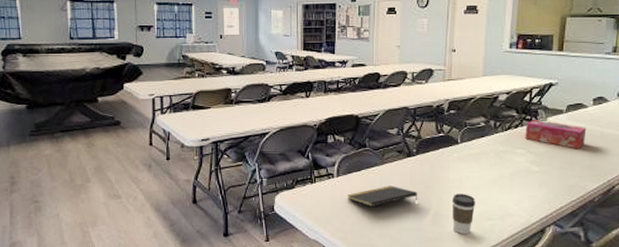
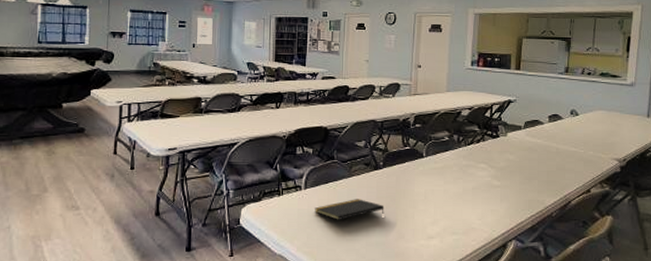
coffee cup: present [451,194,476,235] -> none [417,208,441,250]
tissue box: present [525,120,587,149] -> none [486,135,543,165]

